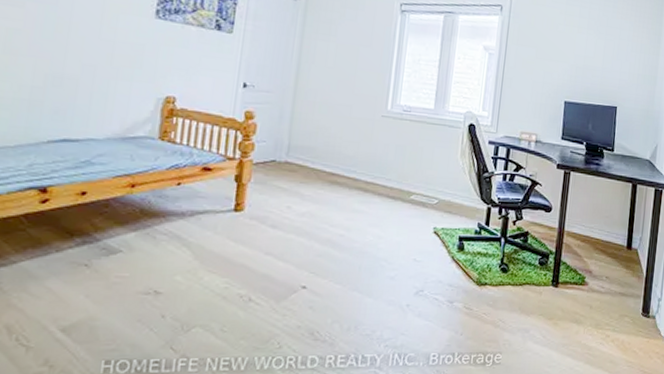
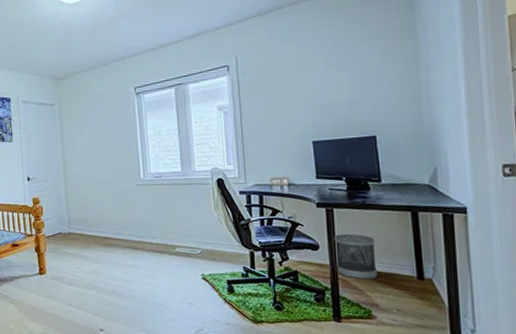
wastebasket: none [562,198,600,246] -> present [333,233,377,280]

